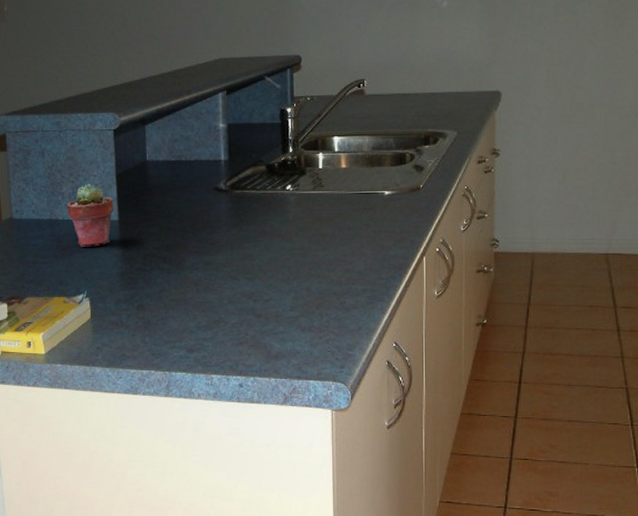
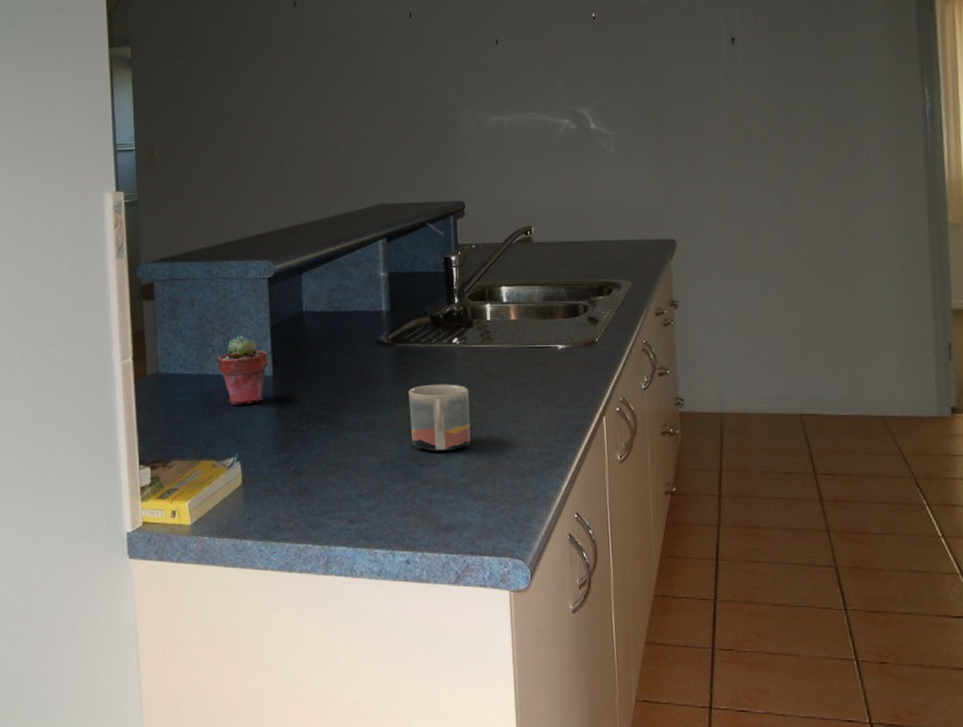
mug: none [244,227,301,288] -> present [409,384,471,451]

